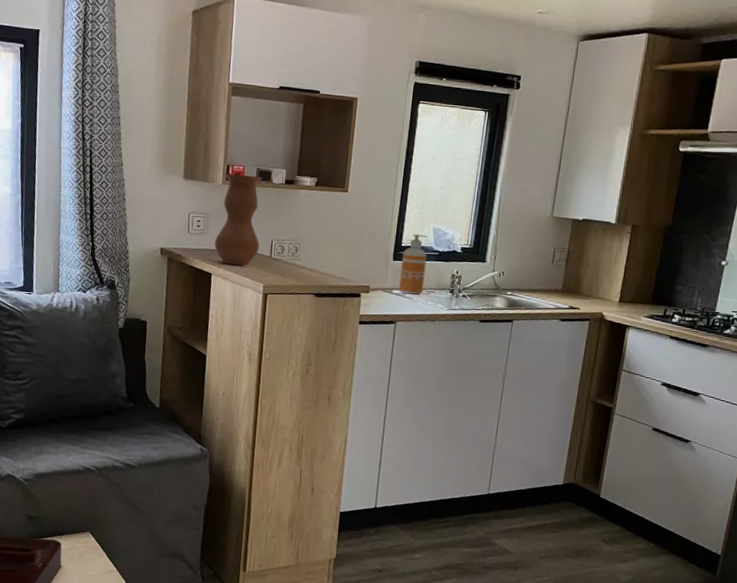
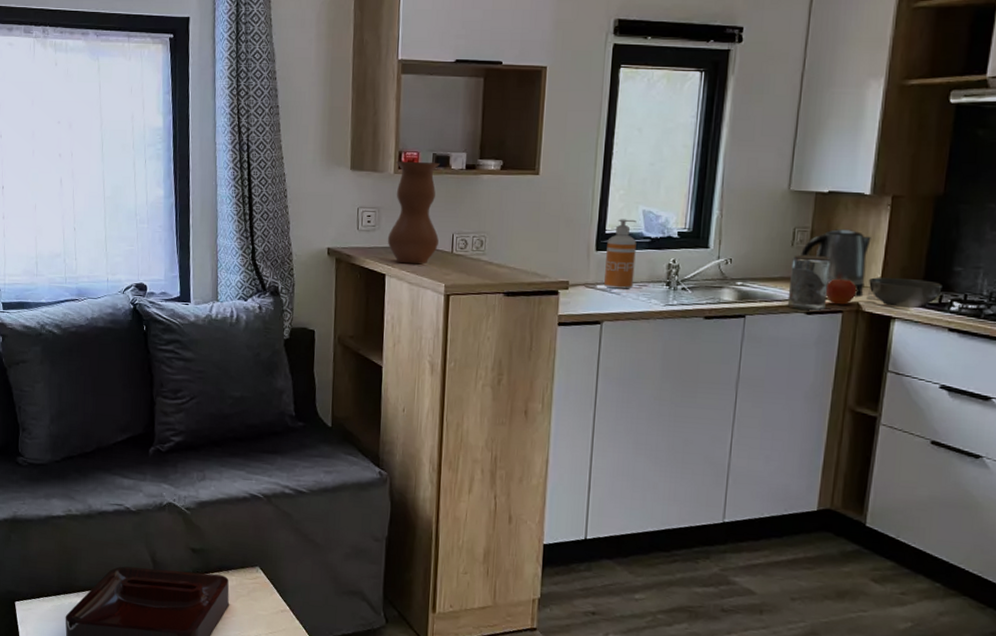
jar: none [546,271,582,318] -> present [787,254,831,311]
kettle: none [559,251,614,309] -> present [801,229,871,298]
fruit: none [577,292,602,314] -> present [826,278,857,305]
bowl: none [610,292,667,319] -> present [868,277,943,309]

